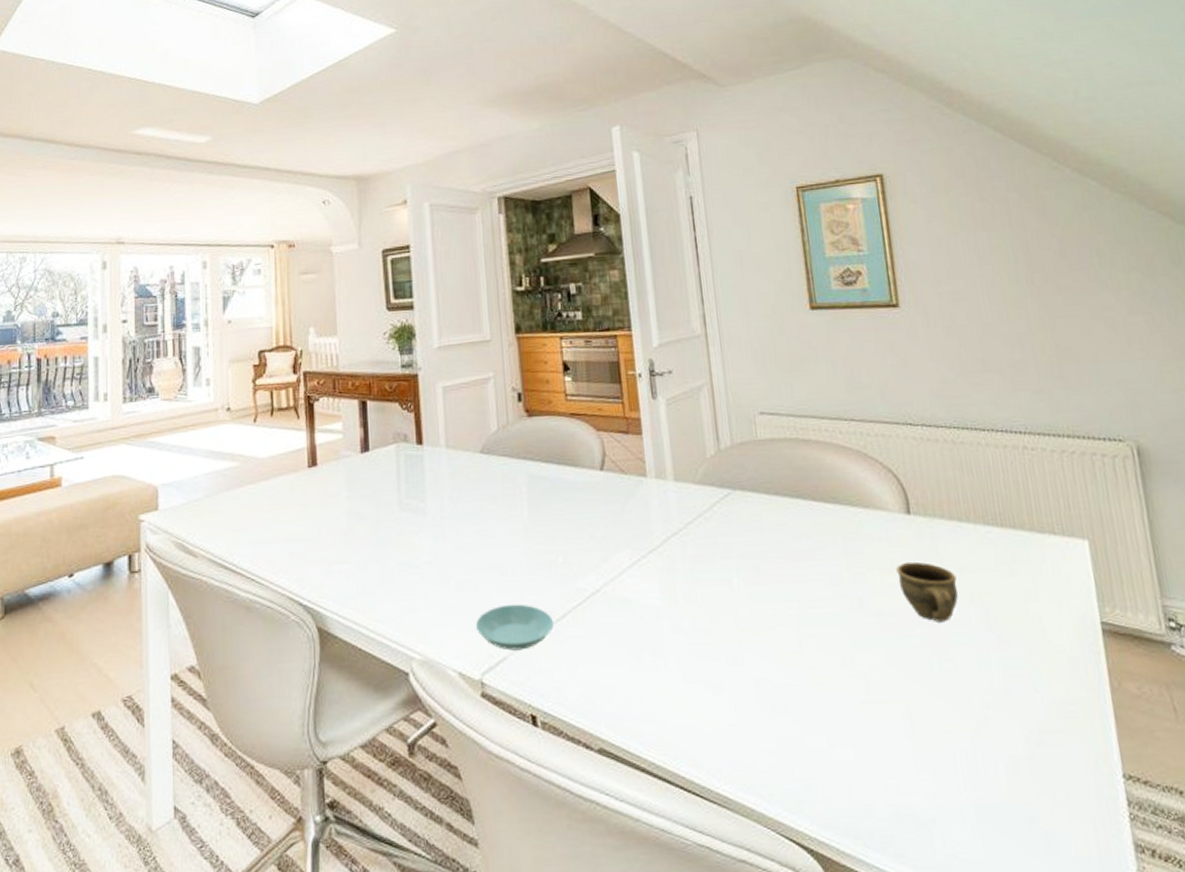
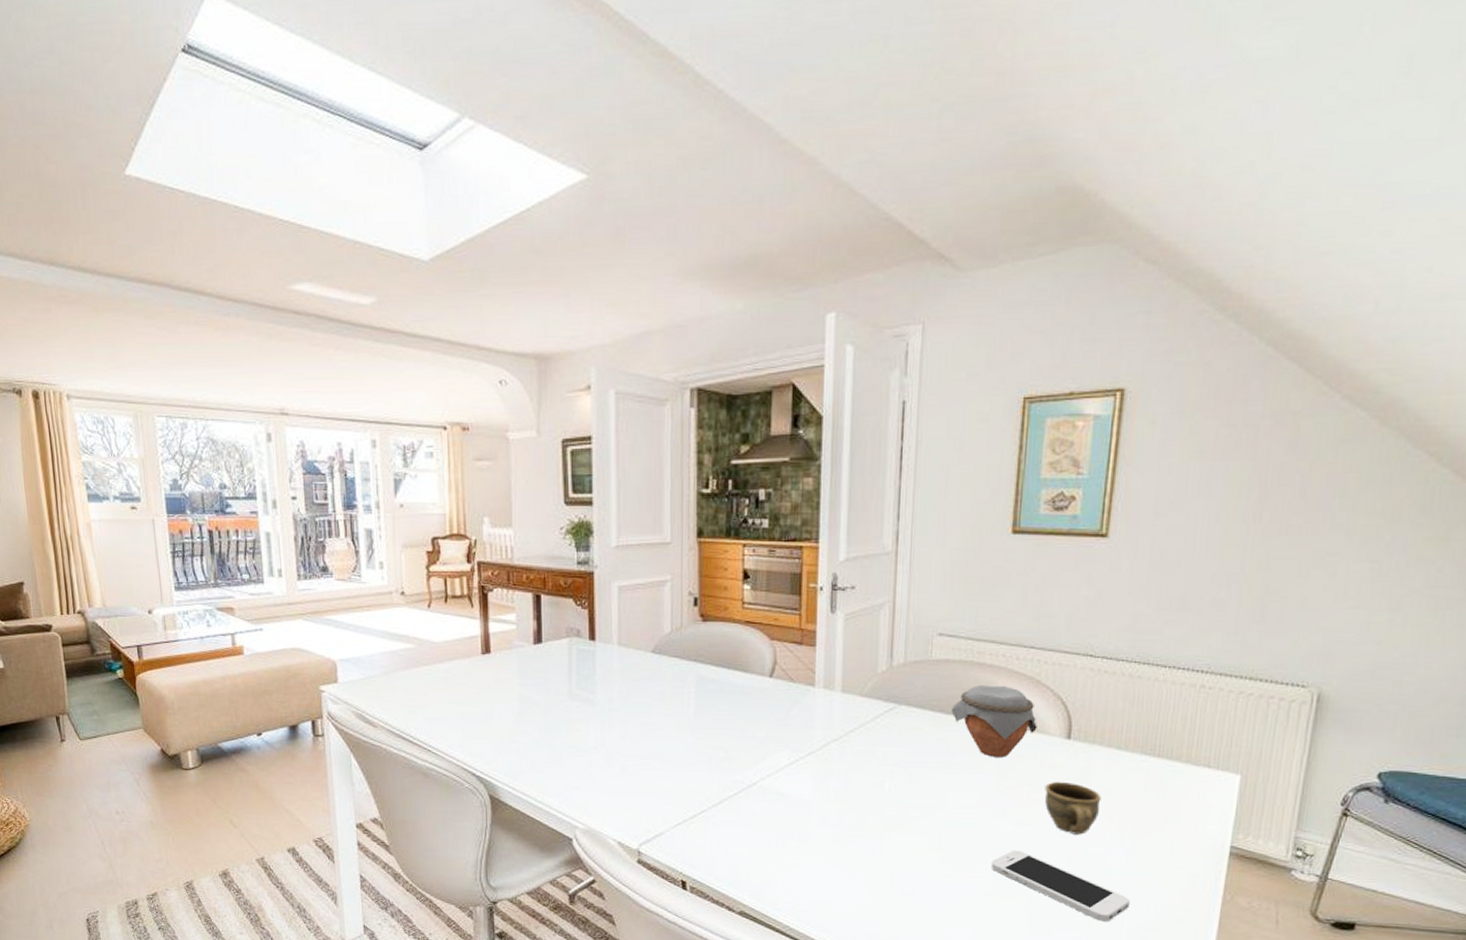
saucer: present [475,604,553,651] -> none [636,789,709,828]
jar: none [786,462,875,540] -> present [951,684,1037,757]
smartphone: none [859,645,1016,727] -> present [991,850,1130,923]

